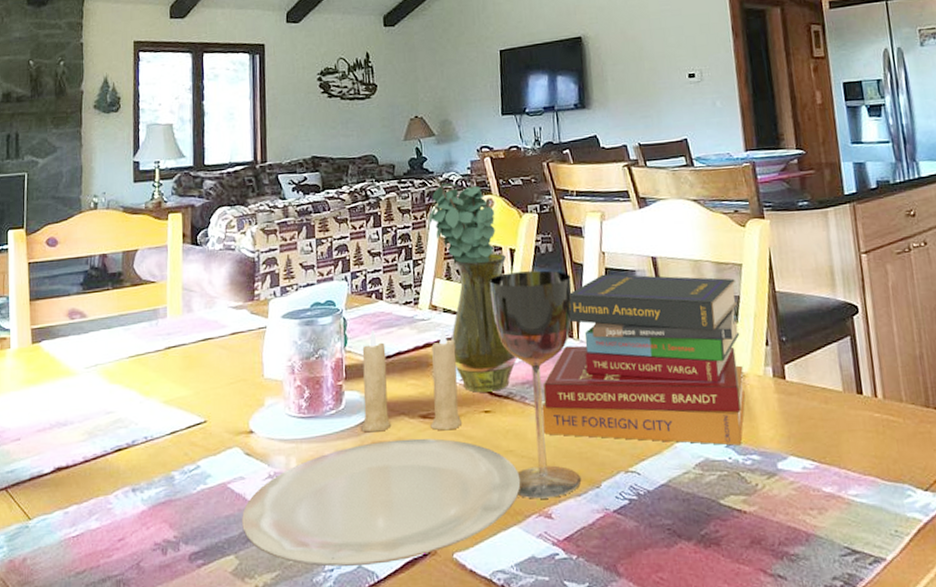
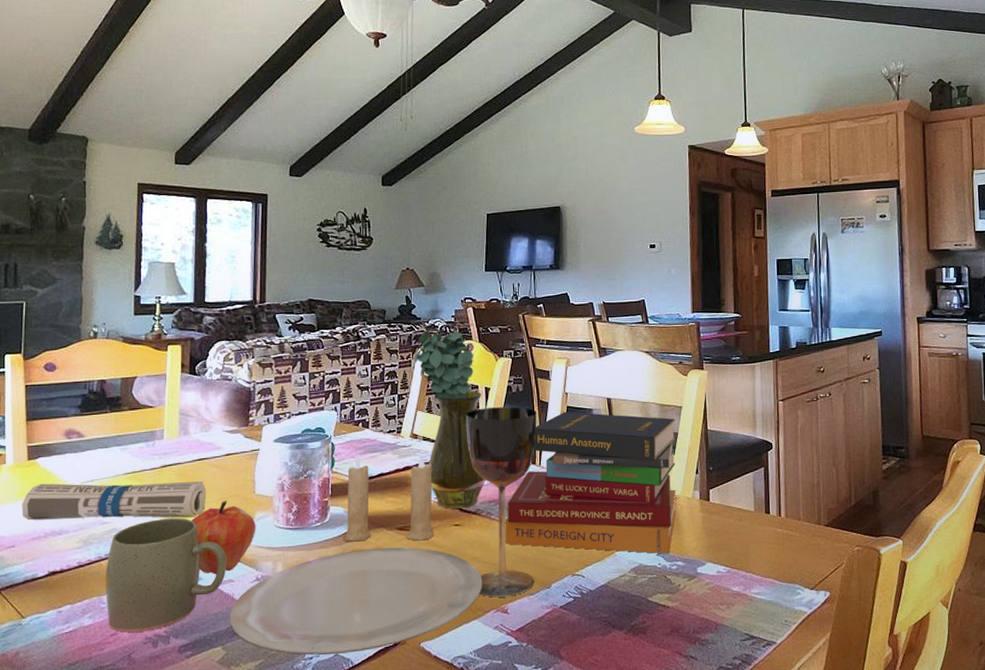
newspaper: none [26,364,213,411] -> present [21,481,207,521]
mug: none [112,406,237,537] -> present [106,518,227,633]
fruit: none [198,385,267,472] -> present [191,500,256,575]

